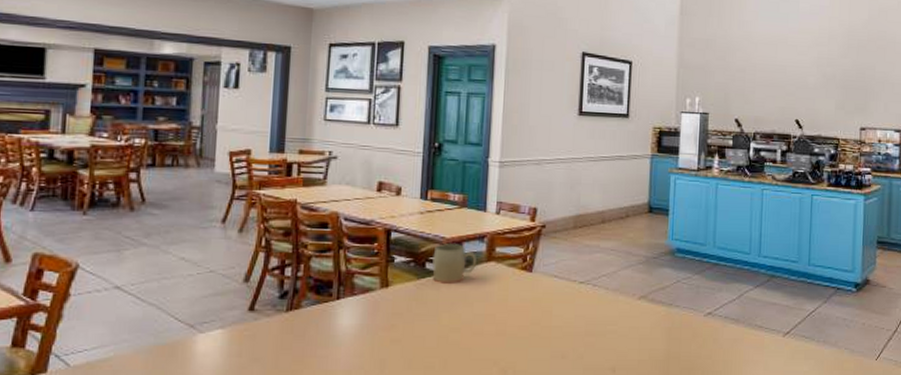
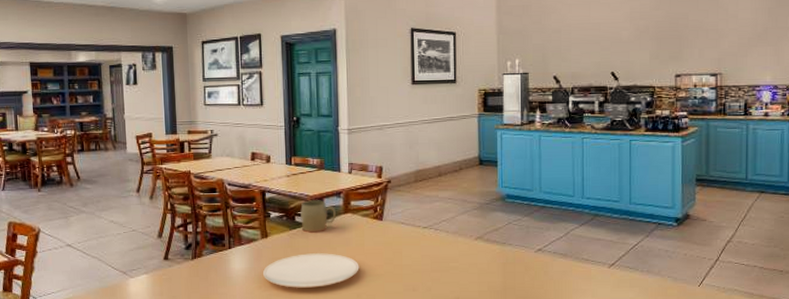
plate: none [378,309,500,351] -> present [263,253,359,288]

